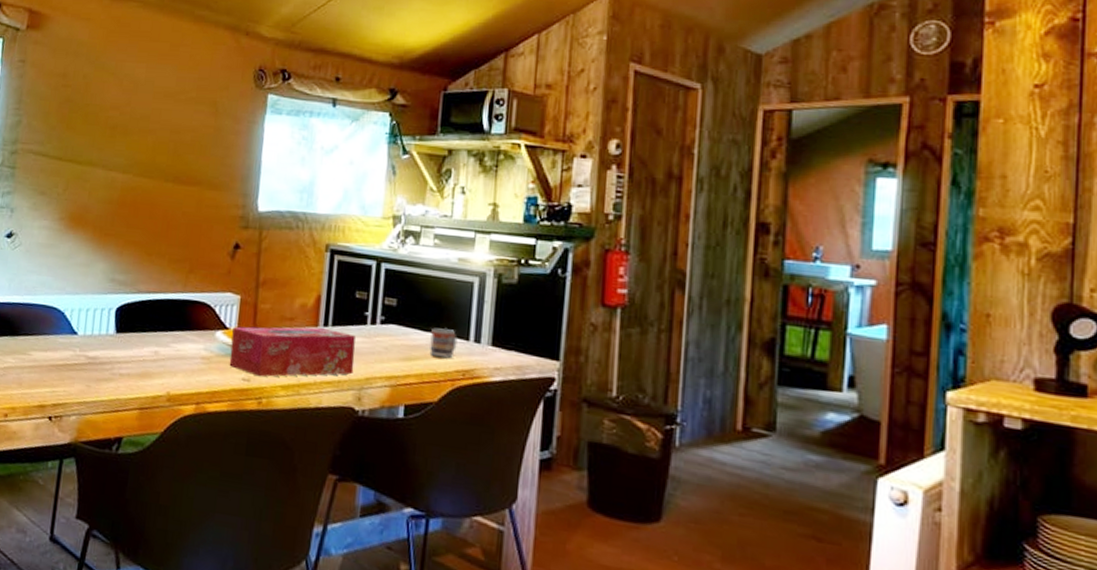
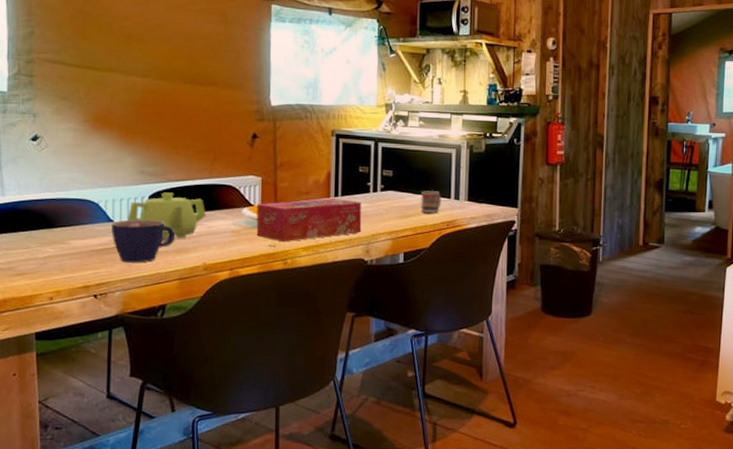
cup: none [74,333,141,385] -> present [111,220,176,263]
teapot: none [92,305,176,361] -> present [127,192,207,239]

